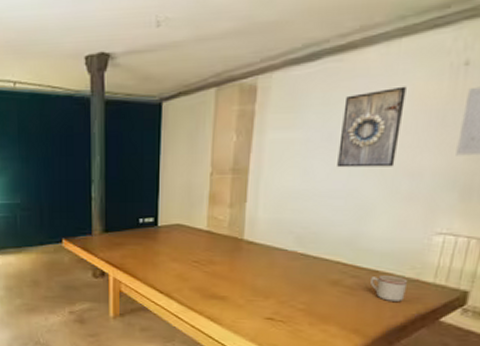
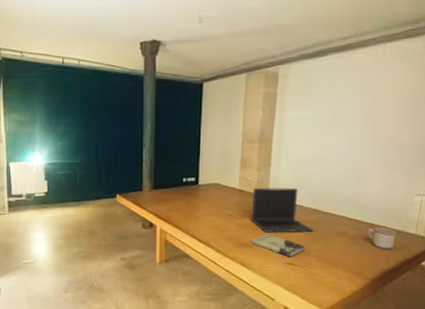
laptop: none [221,227,300,283] -> present [251,187,314,233]
book: none [222,283,290,311] -> present [251,234,306,257]
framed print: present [337,86,407,168] -> none [341,79,390,141]

